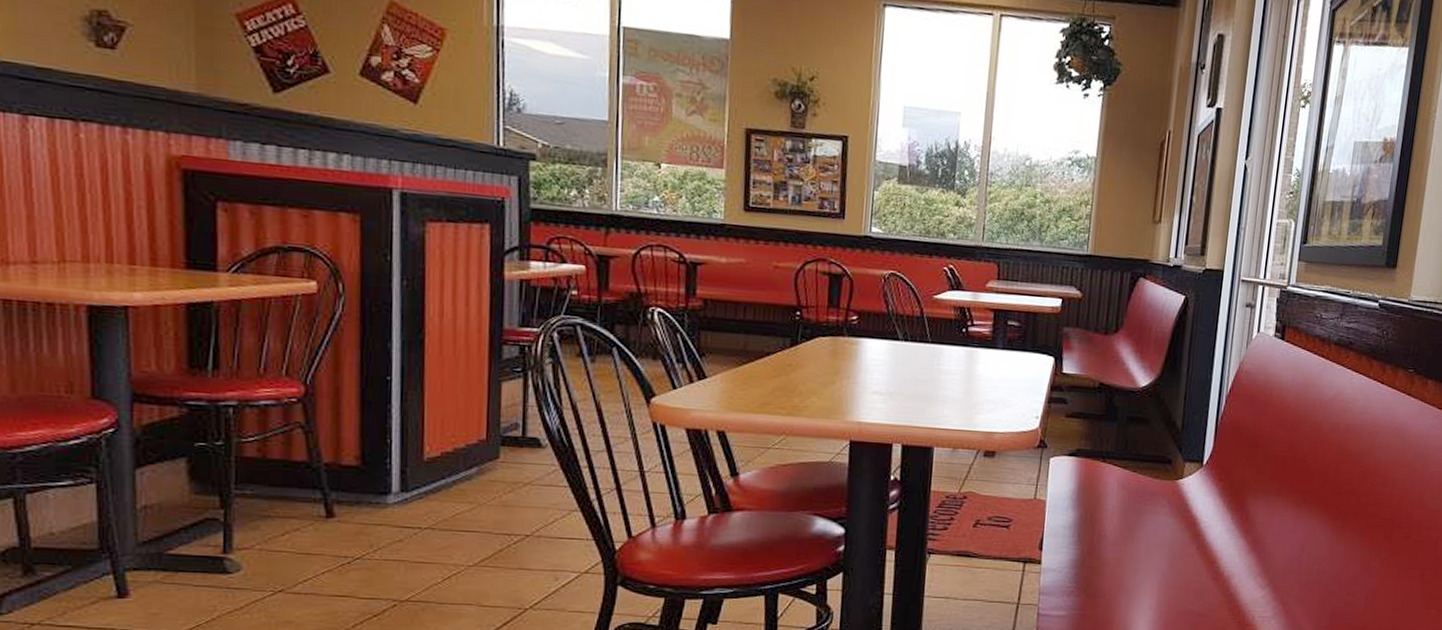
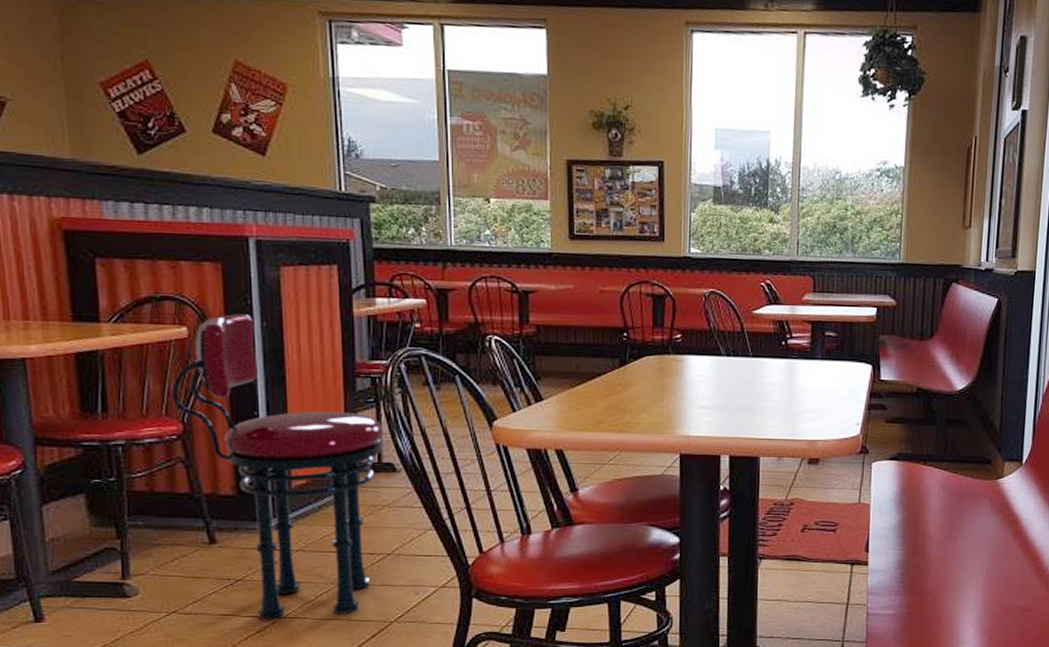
stool: none [295,270,530,603] -> present [172,314,383,620]

